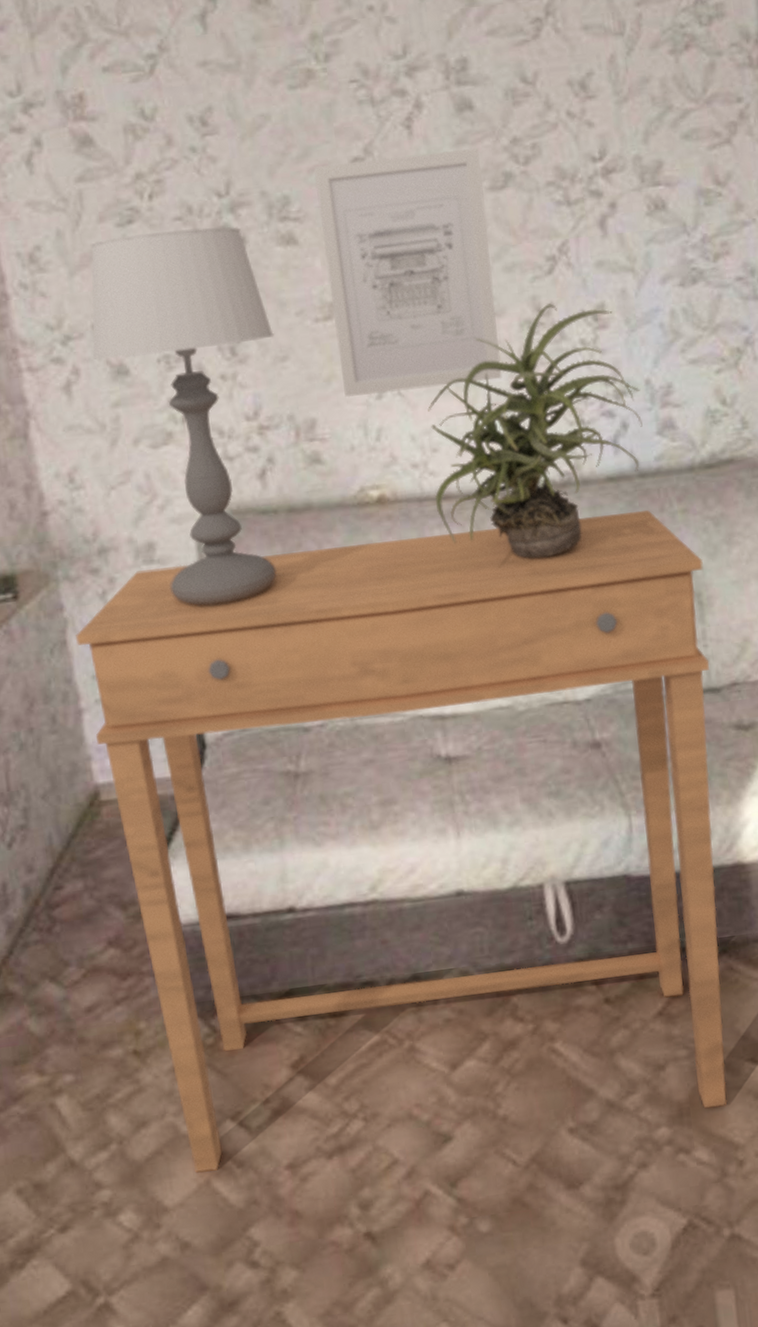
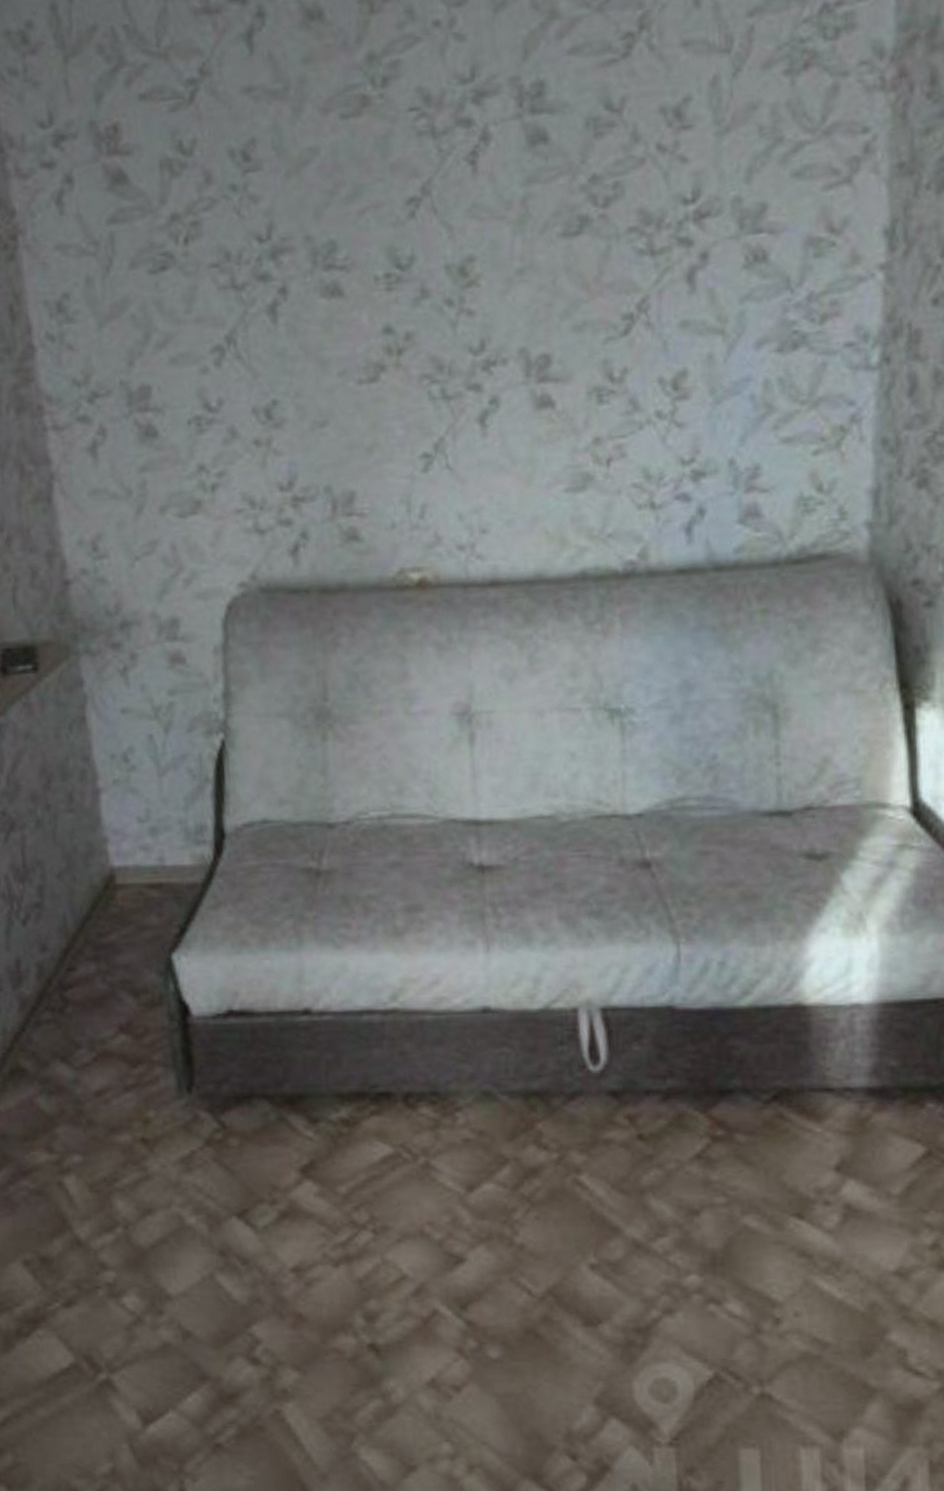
side table: present [75,509,727,1173] -> none [94,607,782,1265]
table lamp: present [90,226,277,607] -> none [120,274,314,690]
wall art: present [314,148,503,398] -> none [365,188,564,469]
potted plant: present [428,303,643,559] -> none [478,369,723,657]

